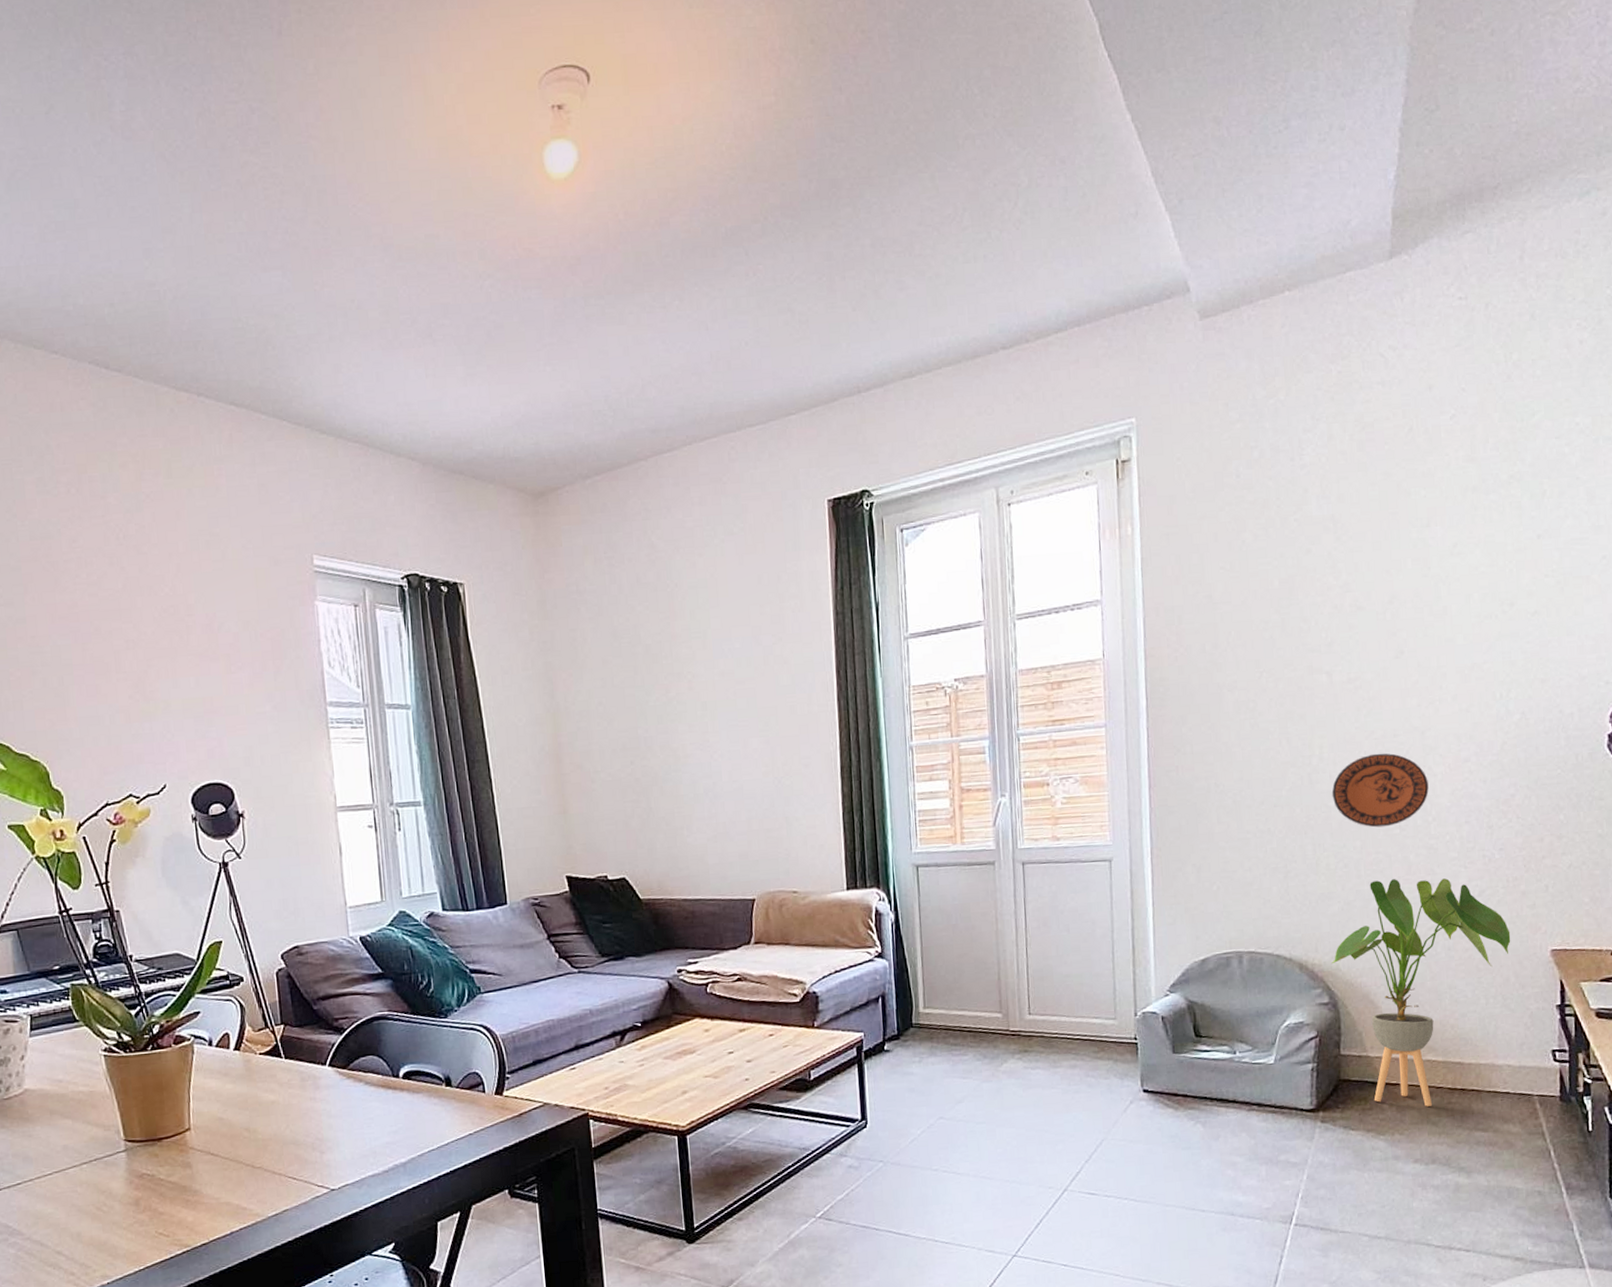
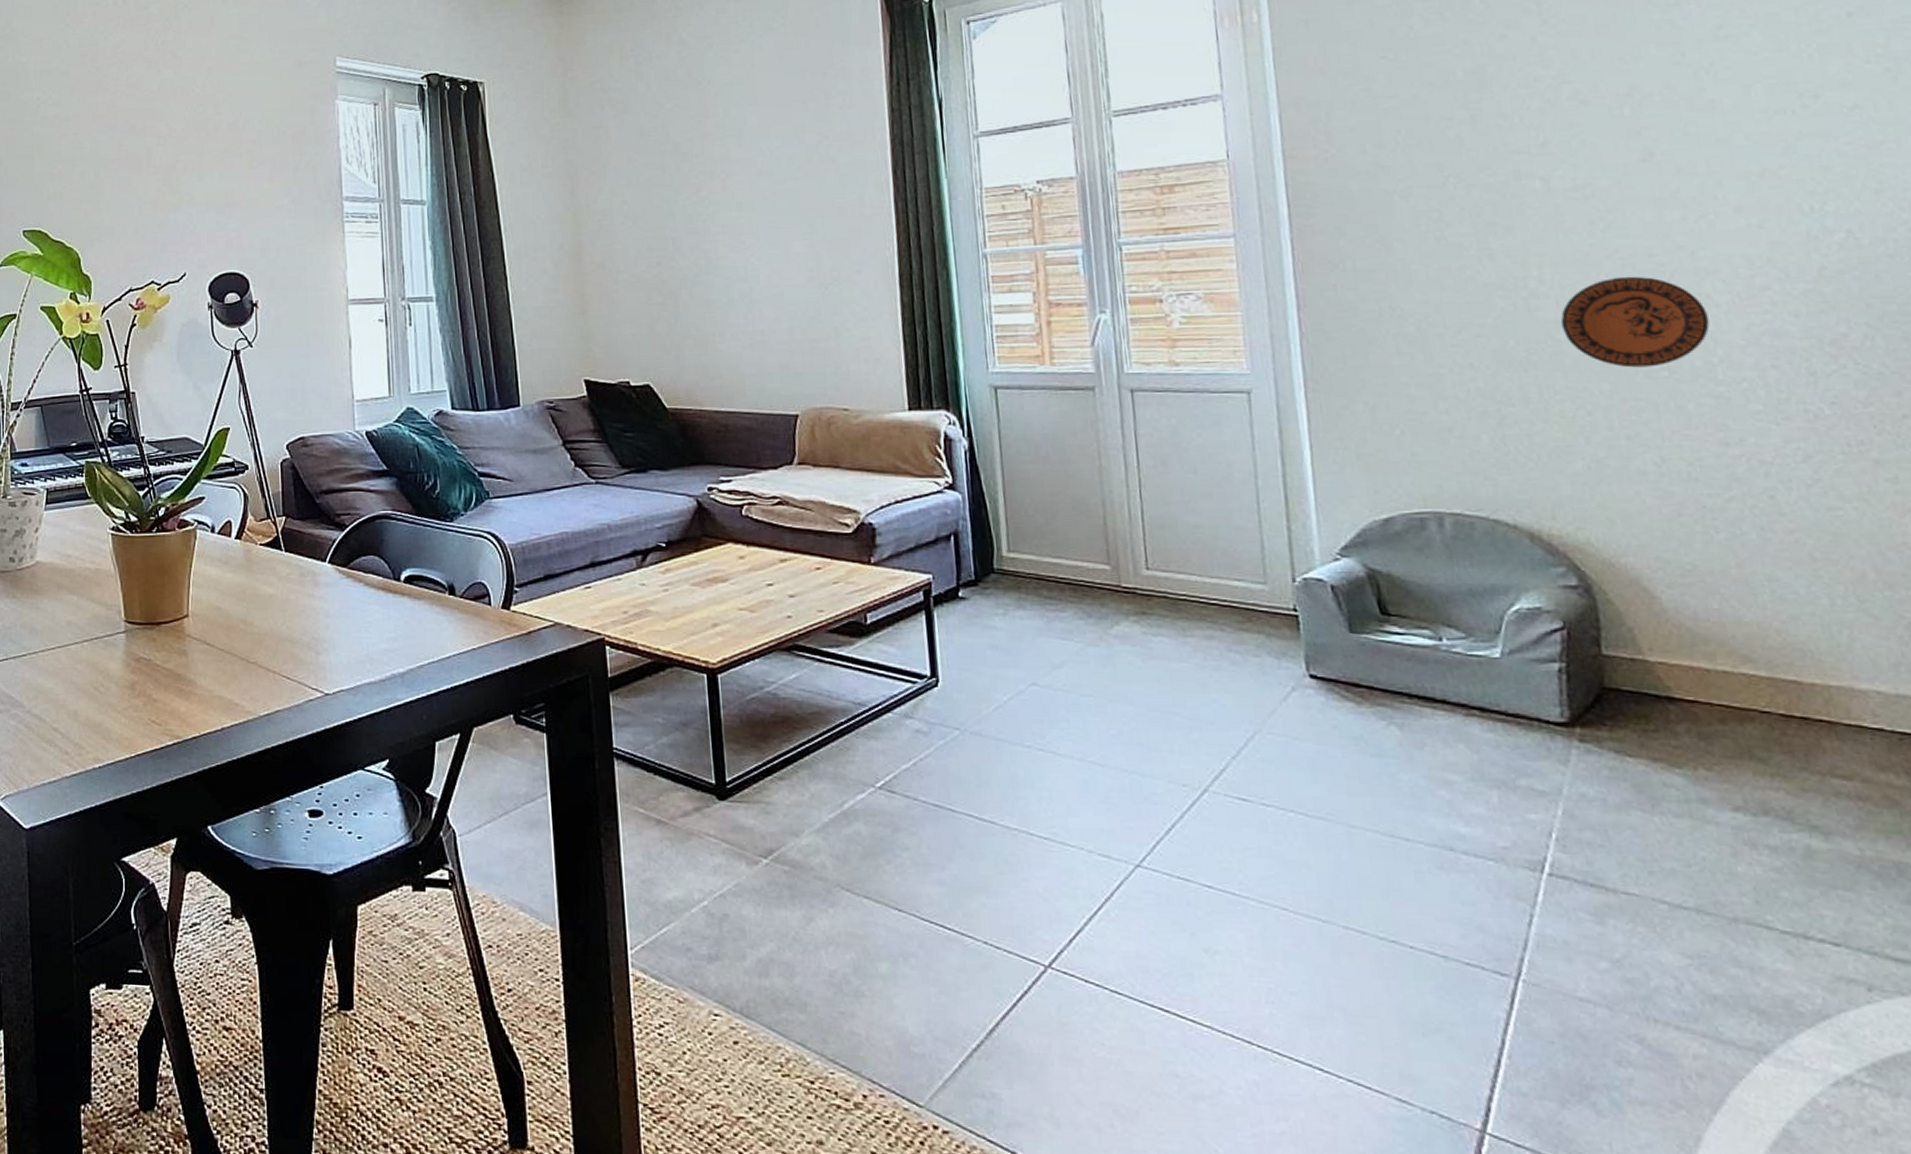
house plant: present [1331,878,1511,1107] -> none [1577,434,1863,736]

